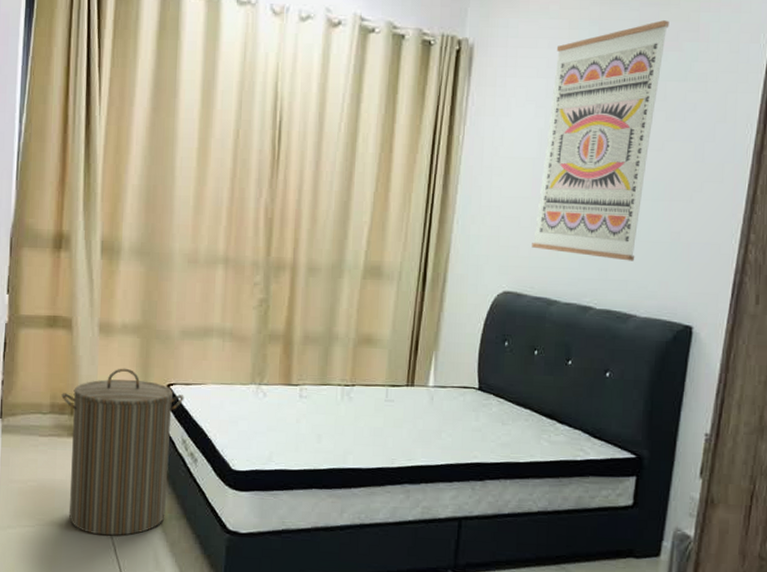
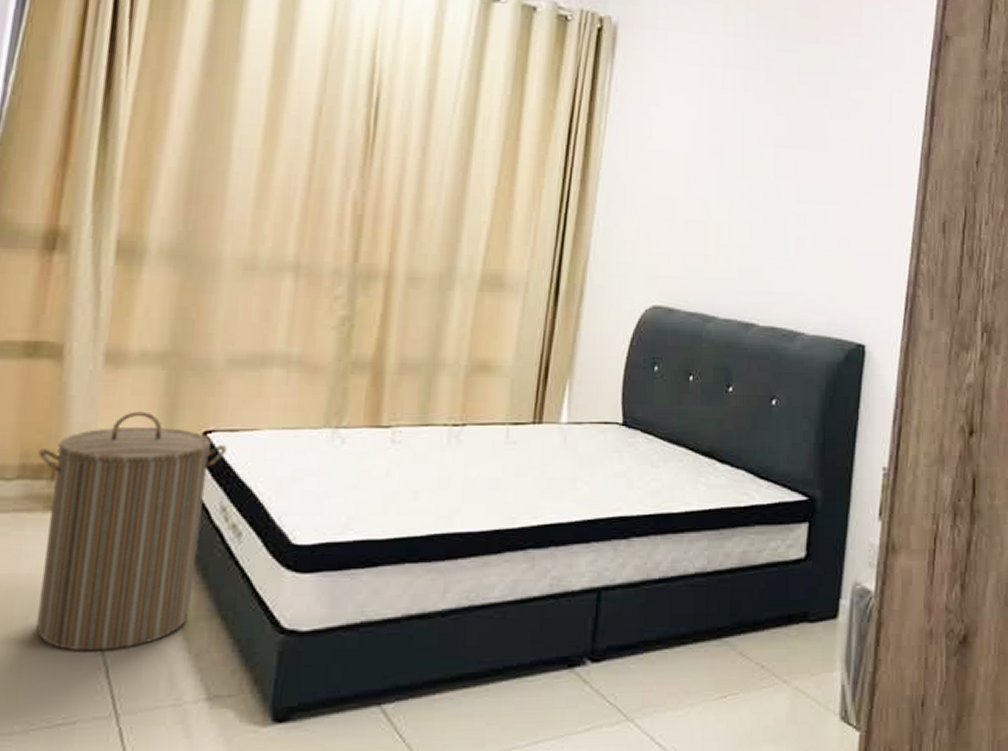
wall art: present [532,20,669,261] -> none [685,12,831,272]

